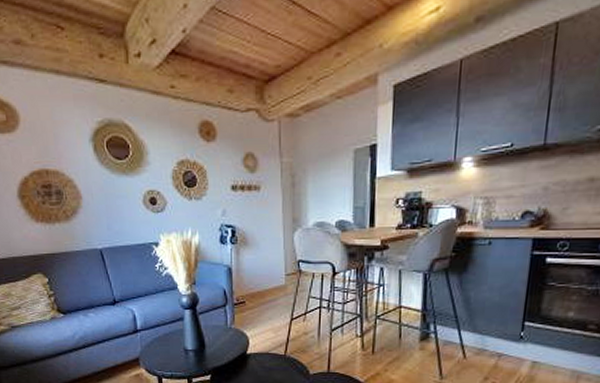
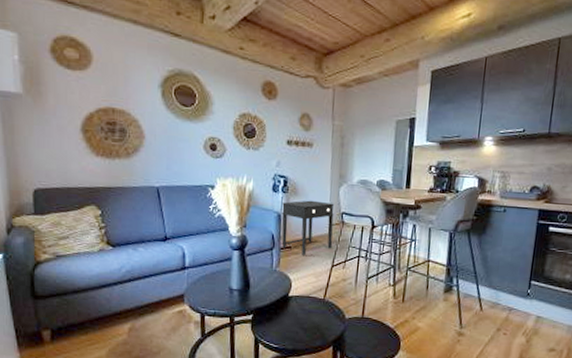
side table: none [232,249,290,310] -> present [281,200,335,255]

